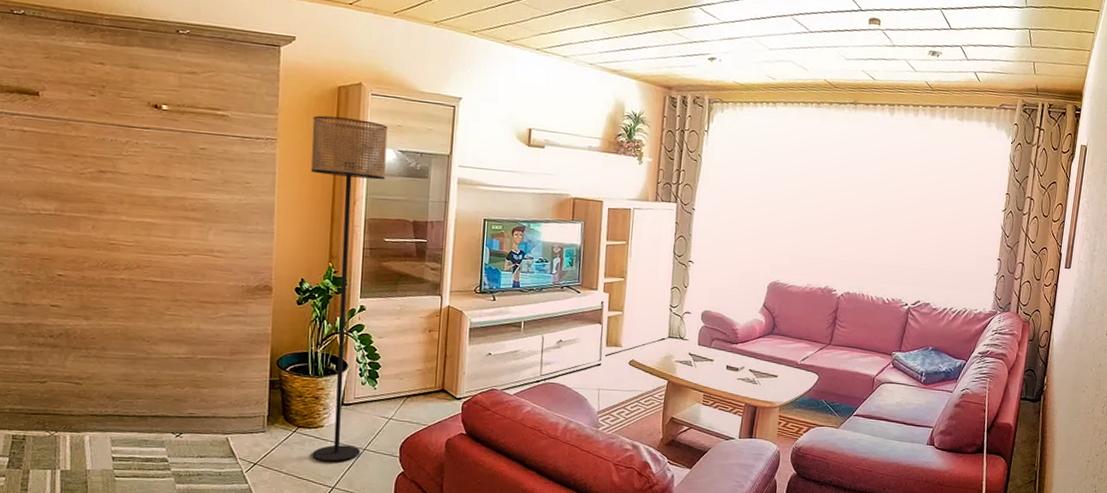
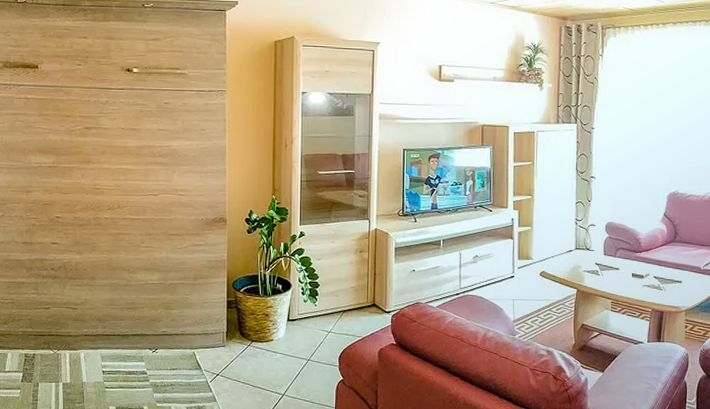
floor lamp: present [311,115,388,462] -> none [254,67,318,372]

